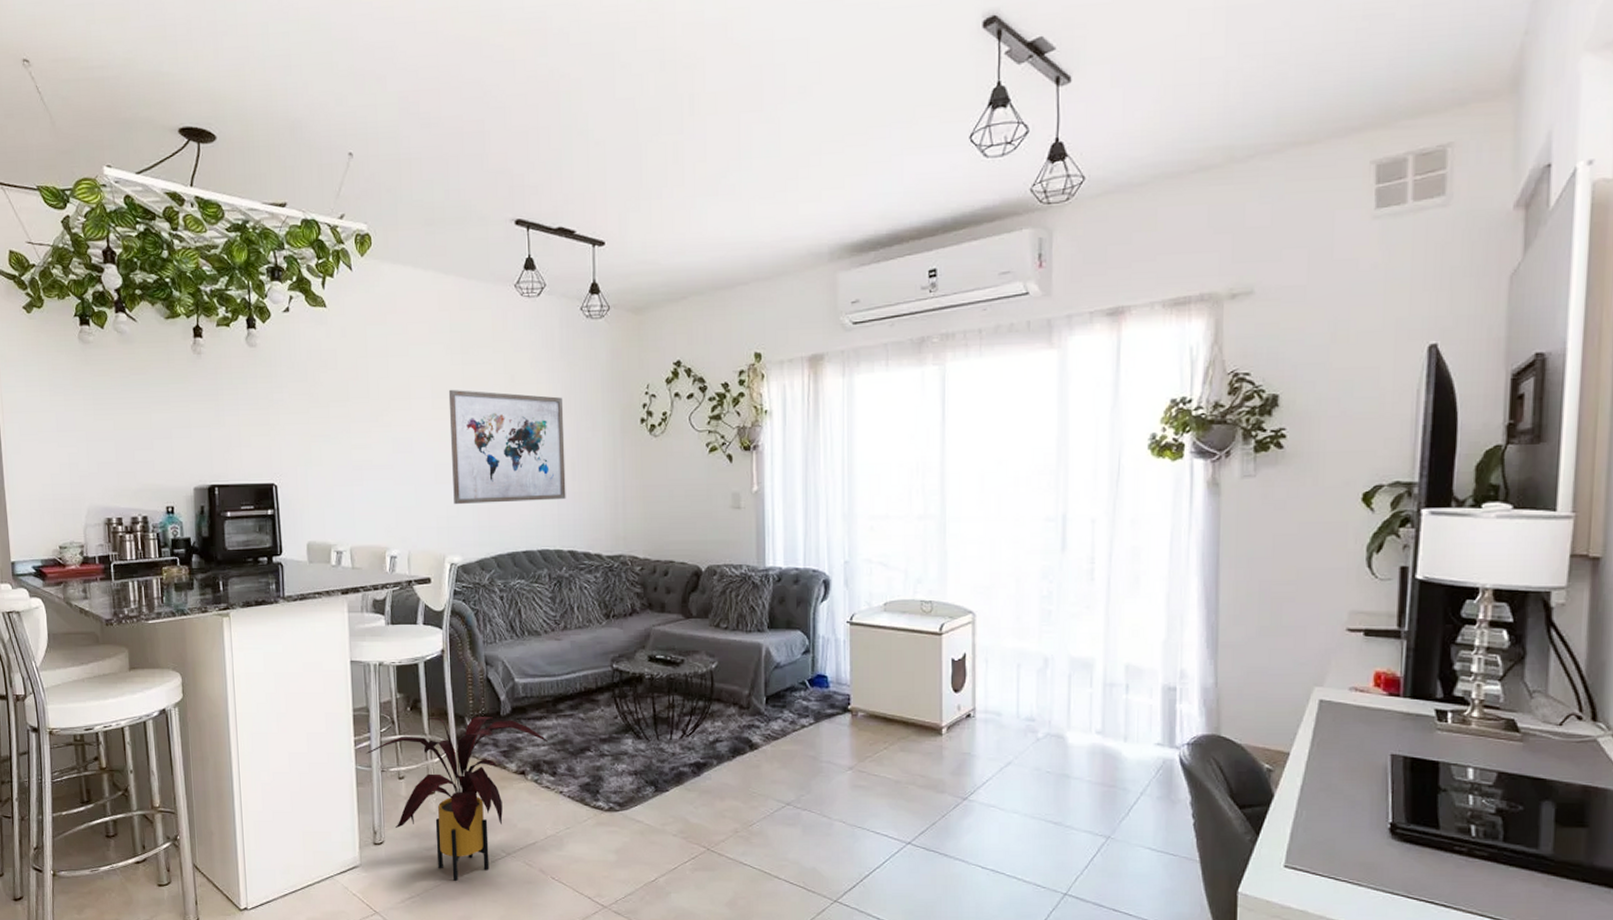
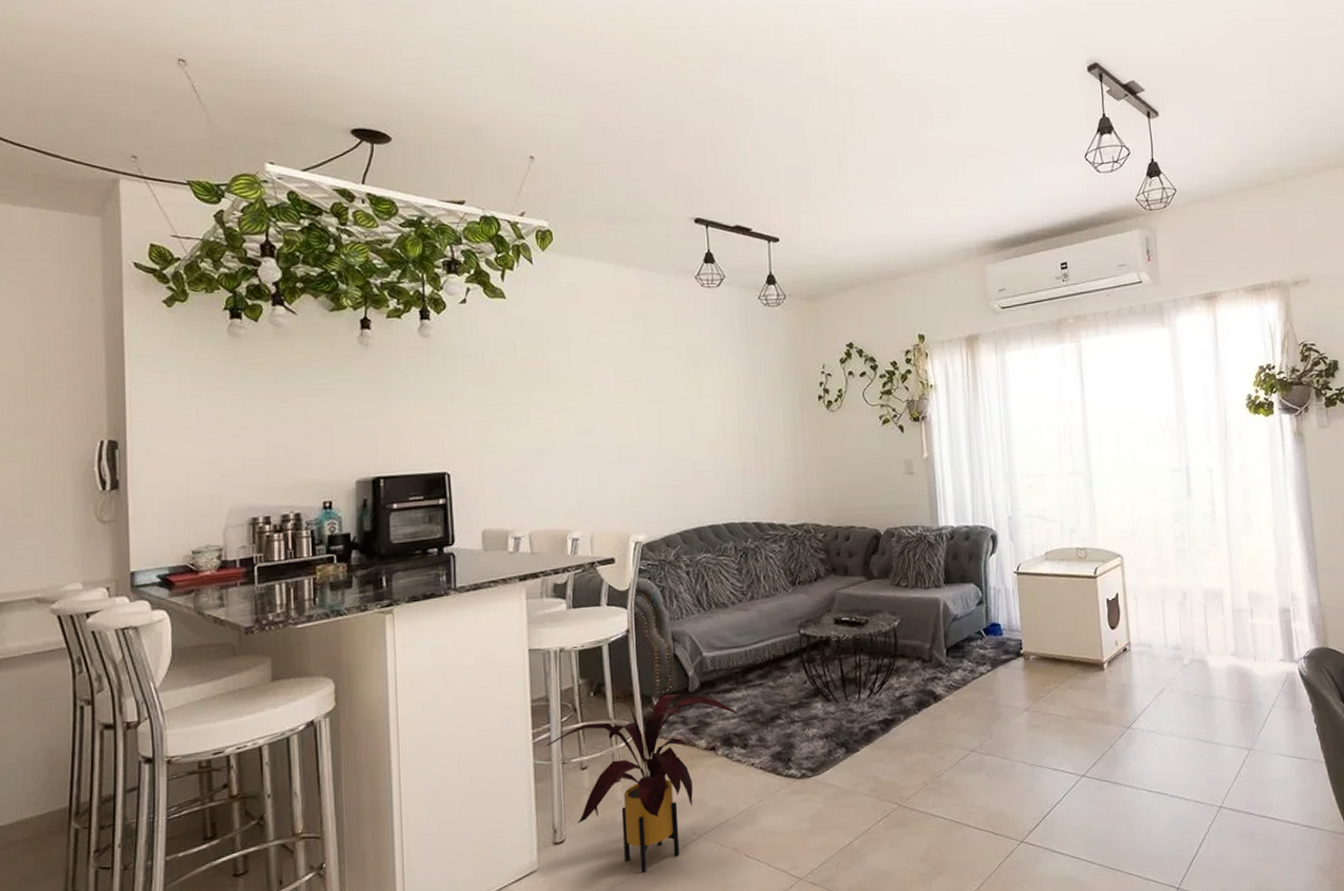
wall art: present [448,389,566,505] -> none [631,373,750,485]

